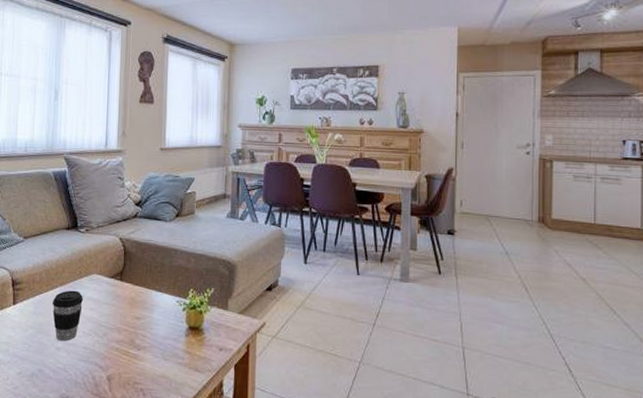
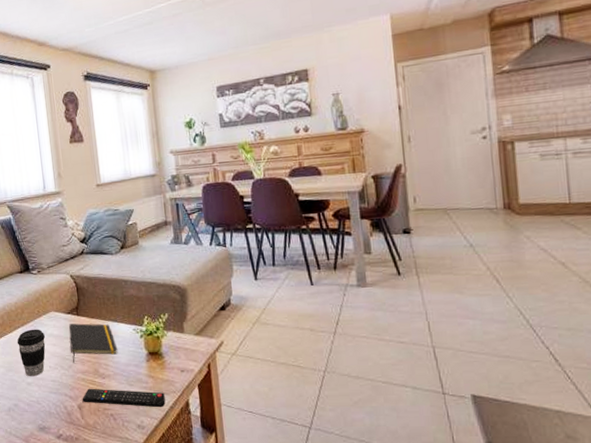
notepad: none [108,289,158,331] -> present [69,323,118,363]
remote control: none [112,359,199,386] -> present [82,388,166,408]

